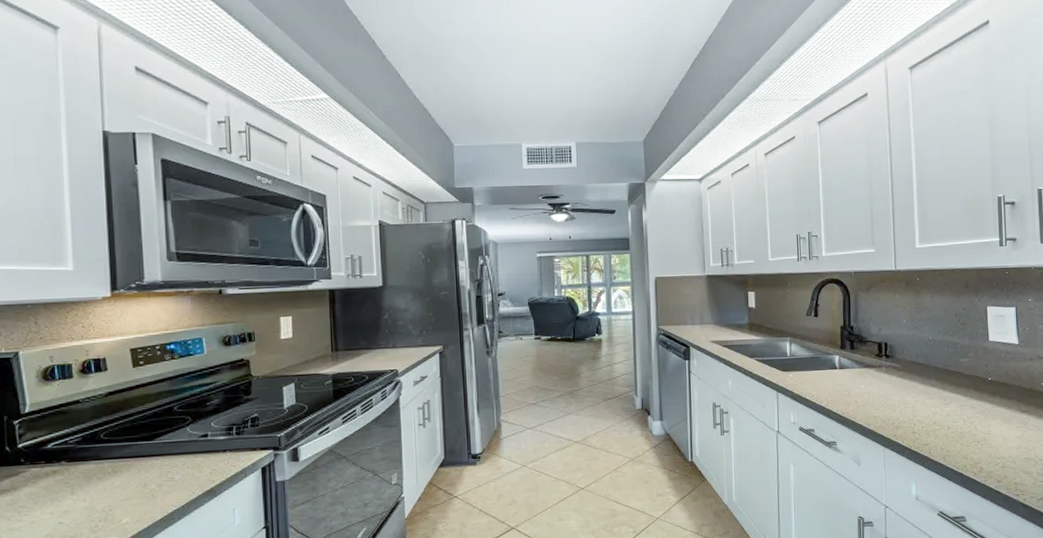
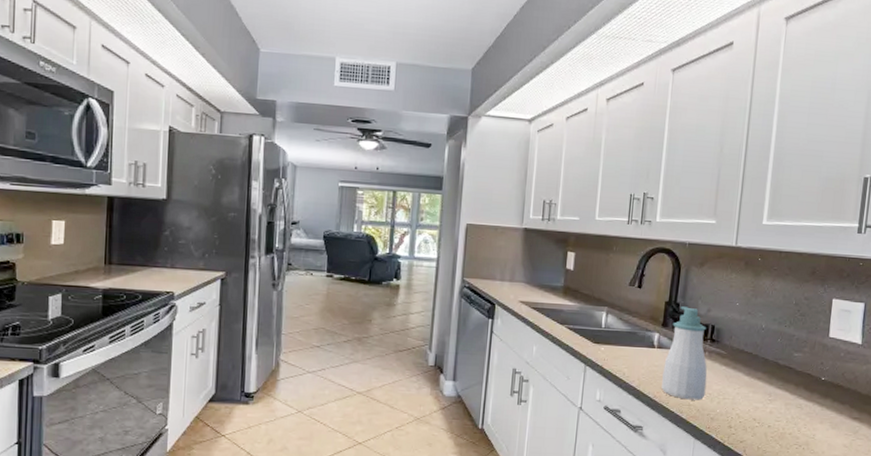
soap bottle: none [847,329,888,413] -> present [661,306,707,400]

